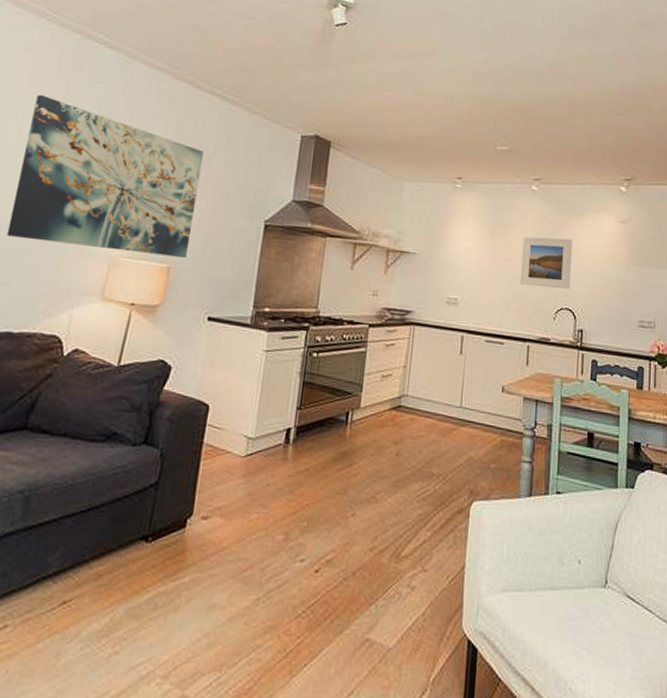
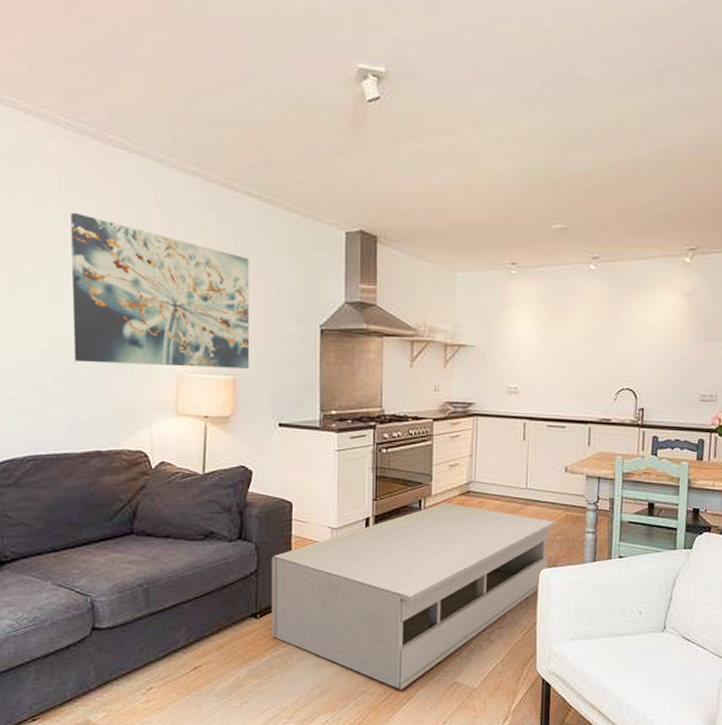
coffee table: none [161,417,490,646] -> present [271,502,556,690]
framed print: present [520,236,572,289] -> none [580,318,633,370]

